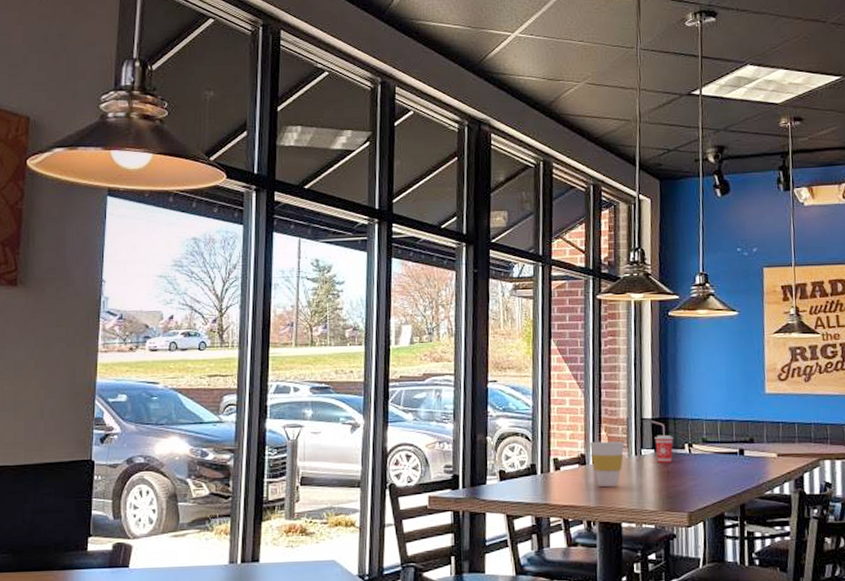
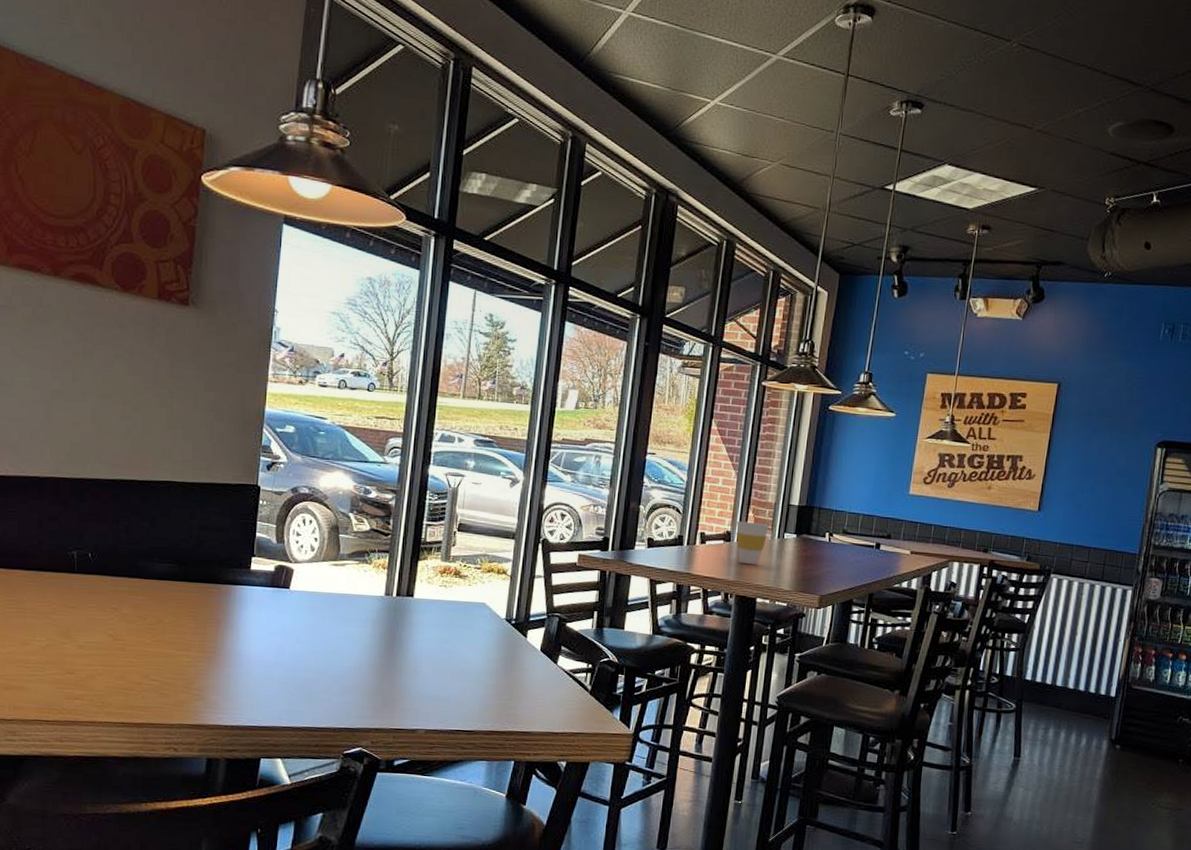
beverage cup: present [650,420,674,464] -> none [796,507,817,550]

